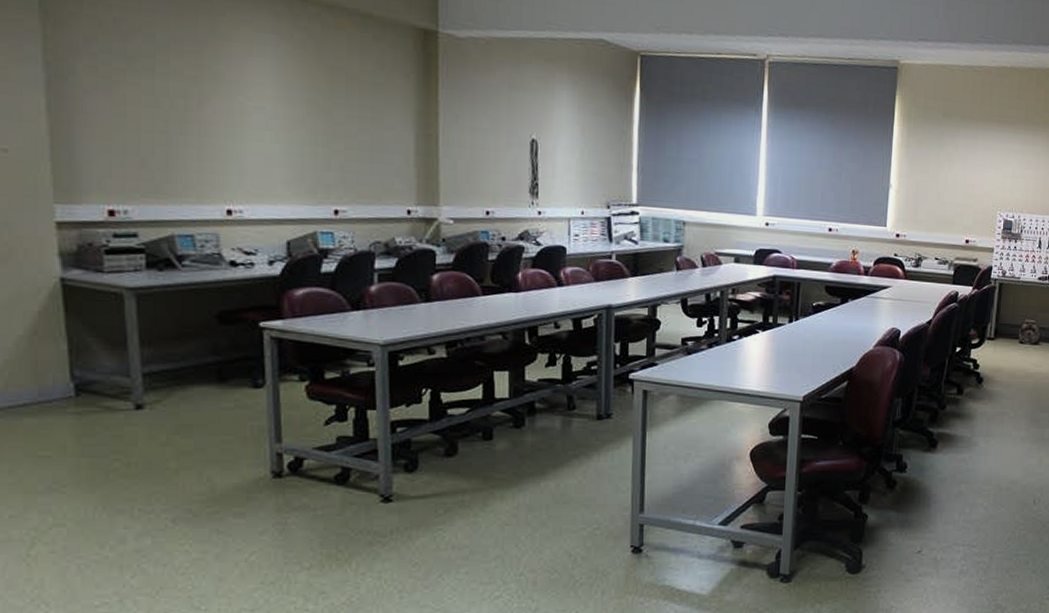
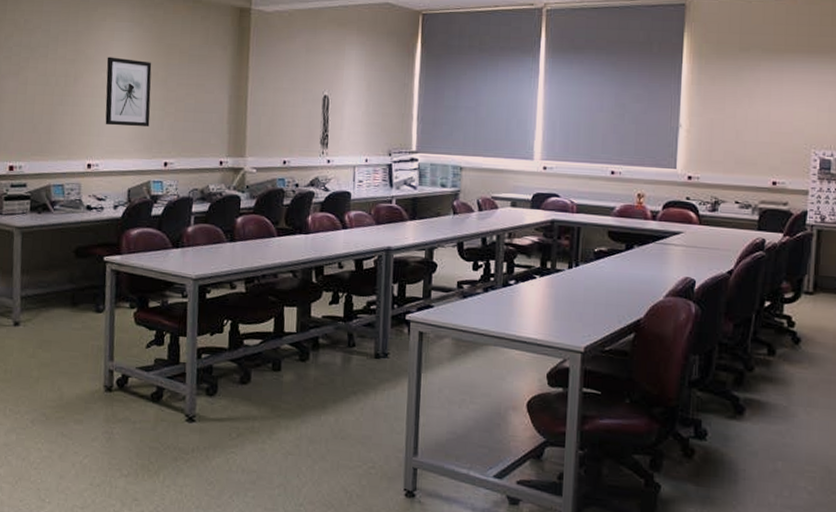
wall art: none [244,76,312,166] -> present [105,57,152,126]

